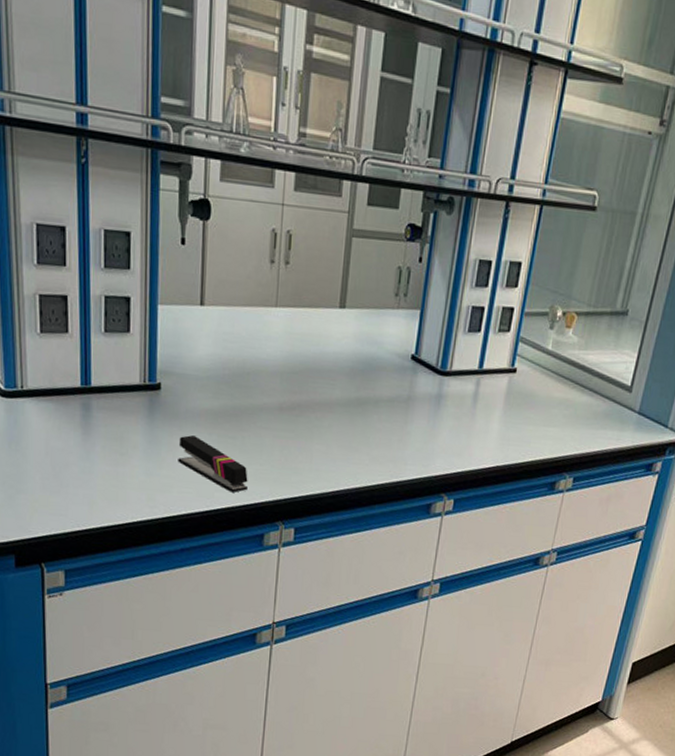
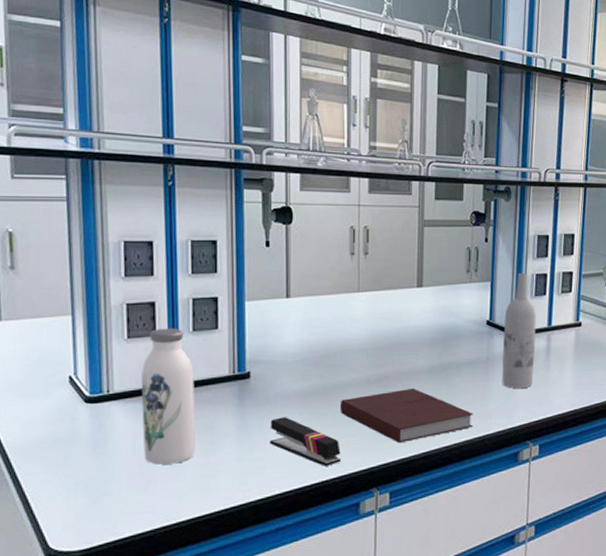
water bottle: none [53,325,106,470] -> present [141,328,196,465]
notebook: none [249,420,388,479] -> present [339,387,474,444]
wine bottle: none [421,302,467,436] -> present [502,273,536,388]

